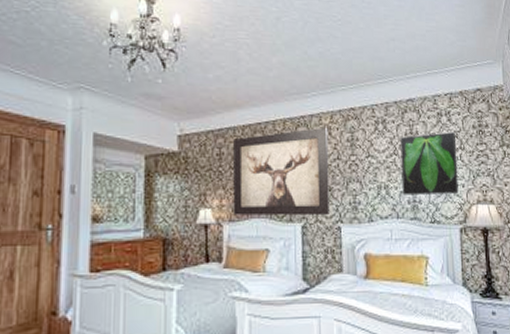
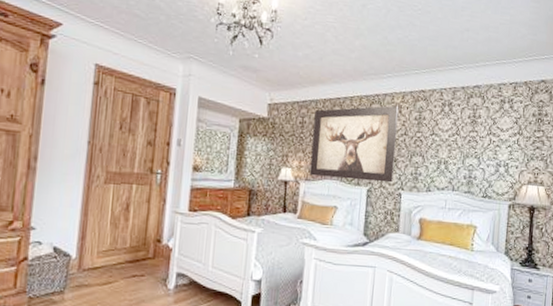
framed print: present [400,132,459,196] -> none [459,118,516,175]

